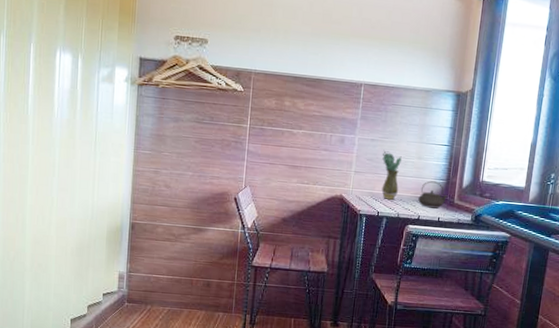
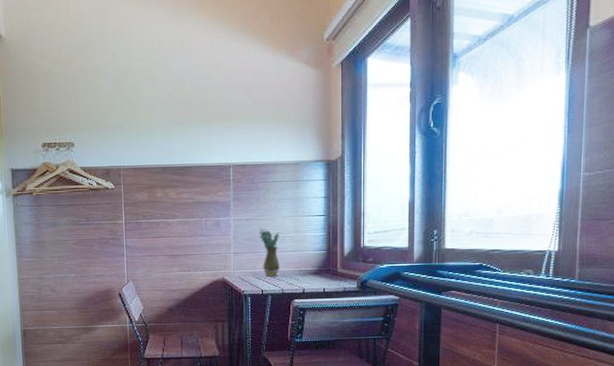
teapot: present [418,181,448,209] -> none [301,252,331,280]

